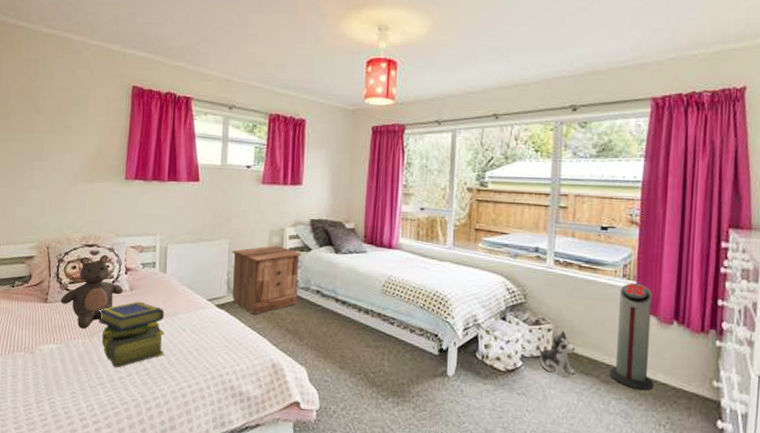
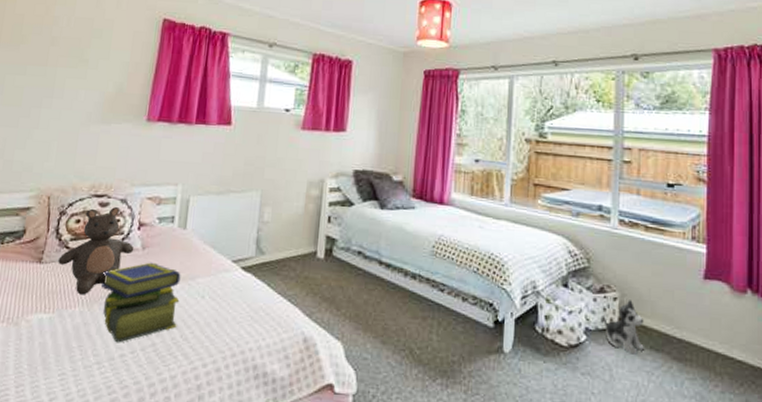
nightstand: present [232,245,302,315] -> none [261,198,343,279]
air purifier: present [609,283,654,391] -> none [681,246,730,370]

